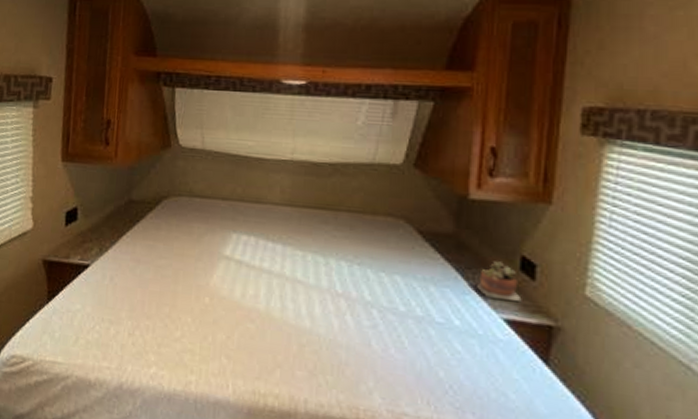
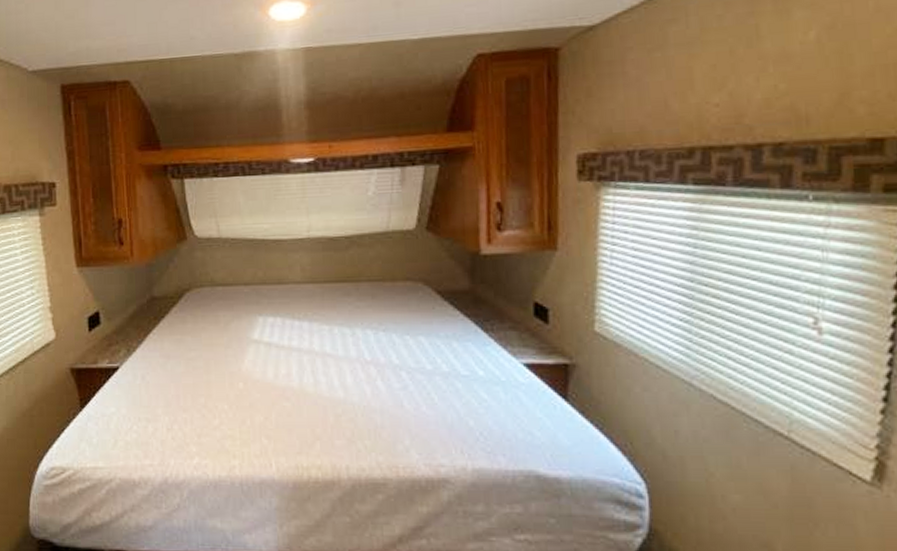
succulent plant: present [477,261,522,301] -> none [496,310,538,345]

